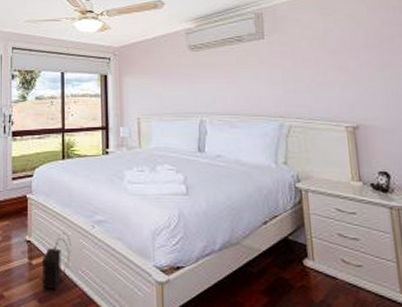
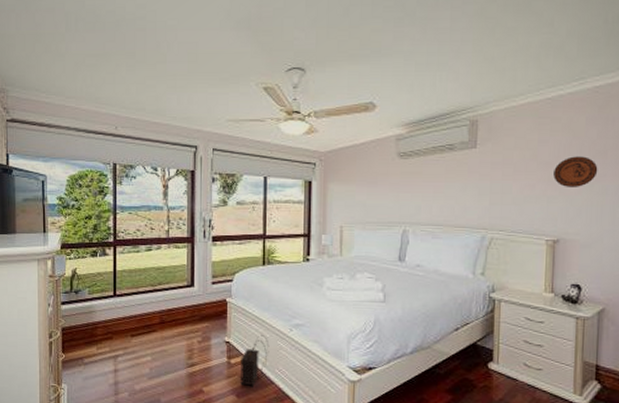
decorative plate: none [343,43,387,73] -> present [553,156,598,187]

